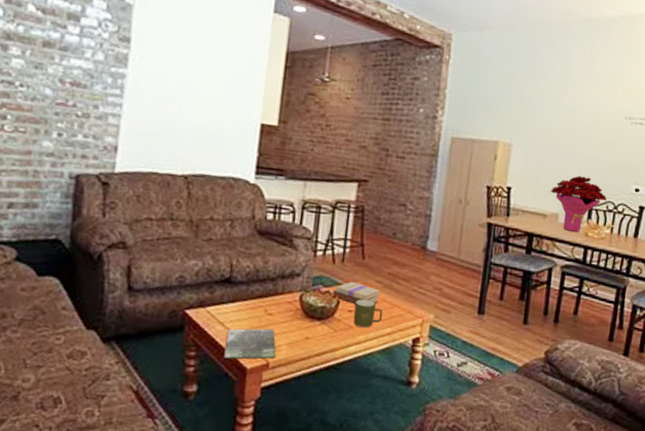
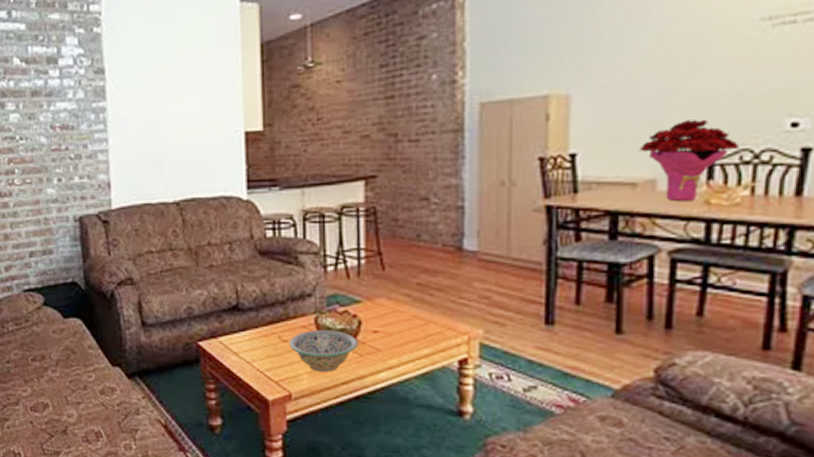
magazine: present [224,328,276,359] -> none [242,357,298,391]
decorative bowl: none [273,306,334,344] -> present [288,330,358,372]
books: present [332,281,380,304] -> none [351,297,409,323]
mug: present [353,299,383,328] -> none [380,317,416,350]

